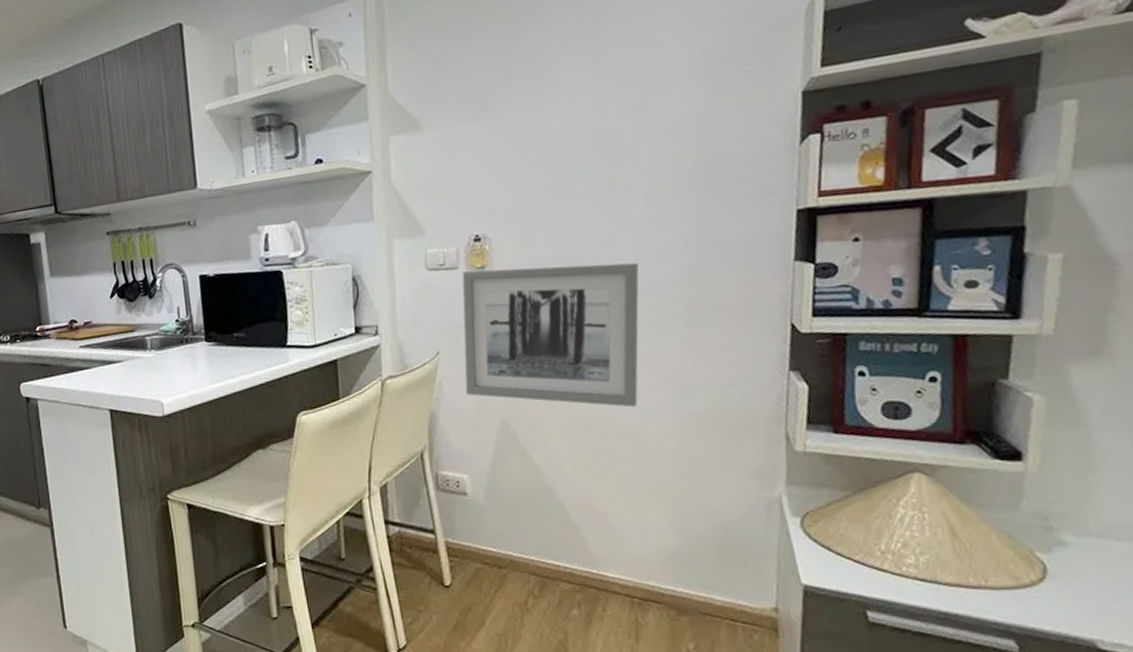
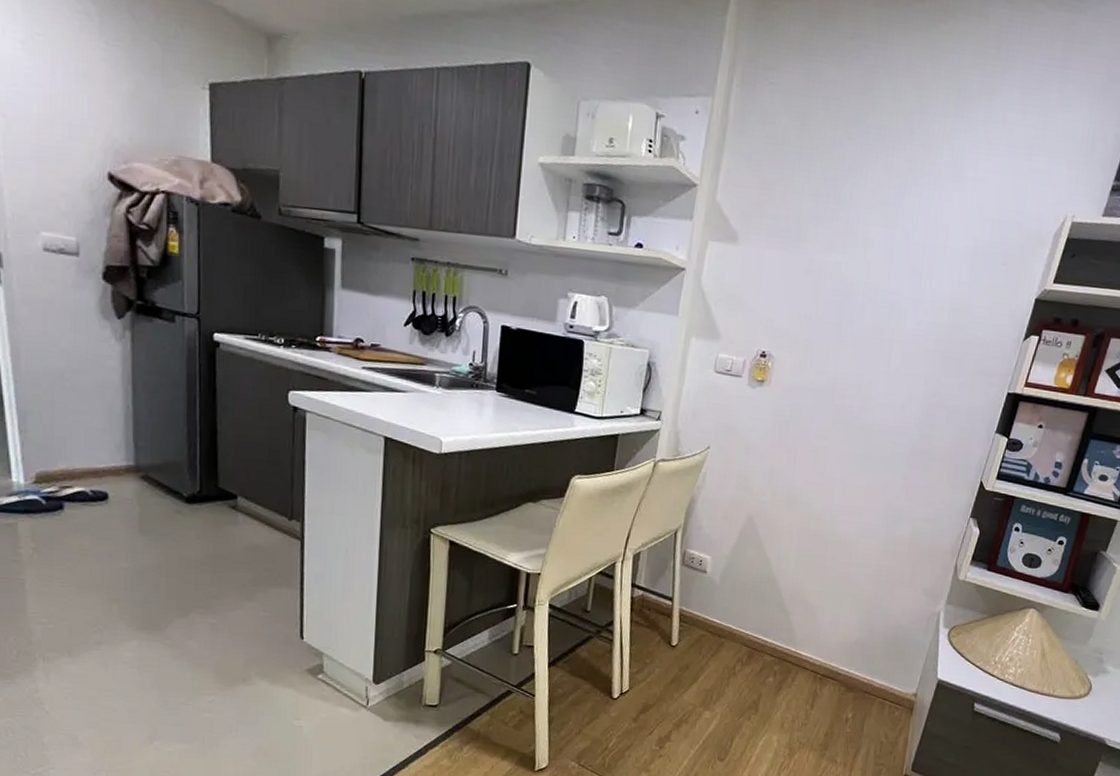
wall art: present [462,262,639,408] -> none [725,381,885,524]

